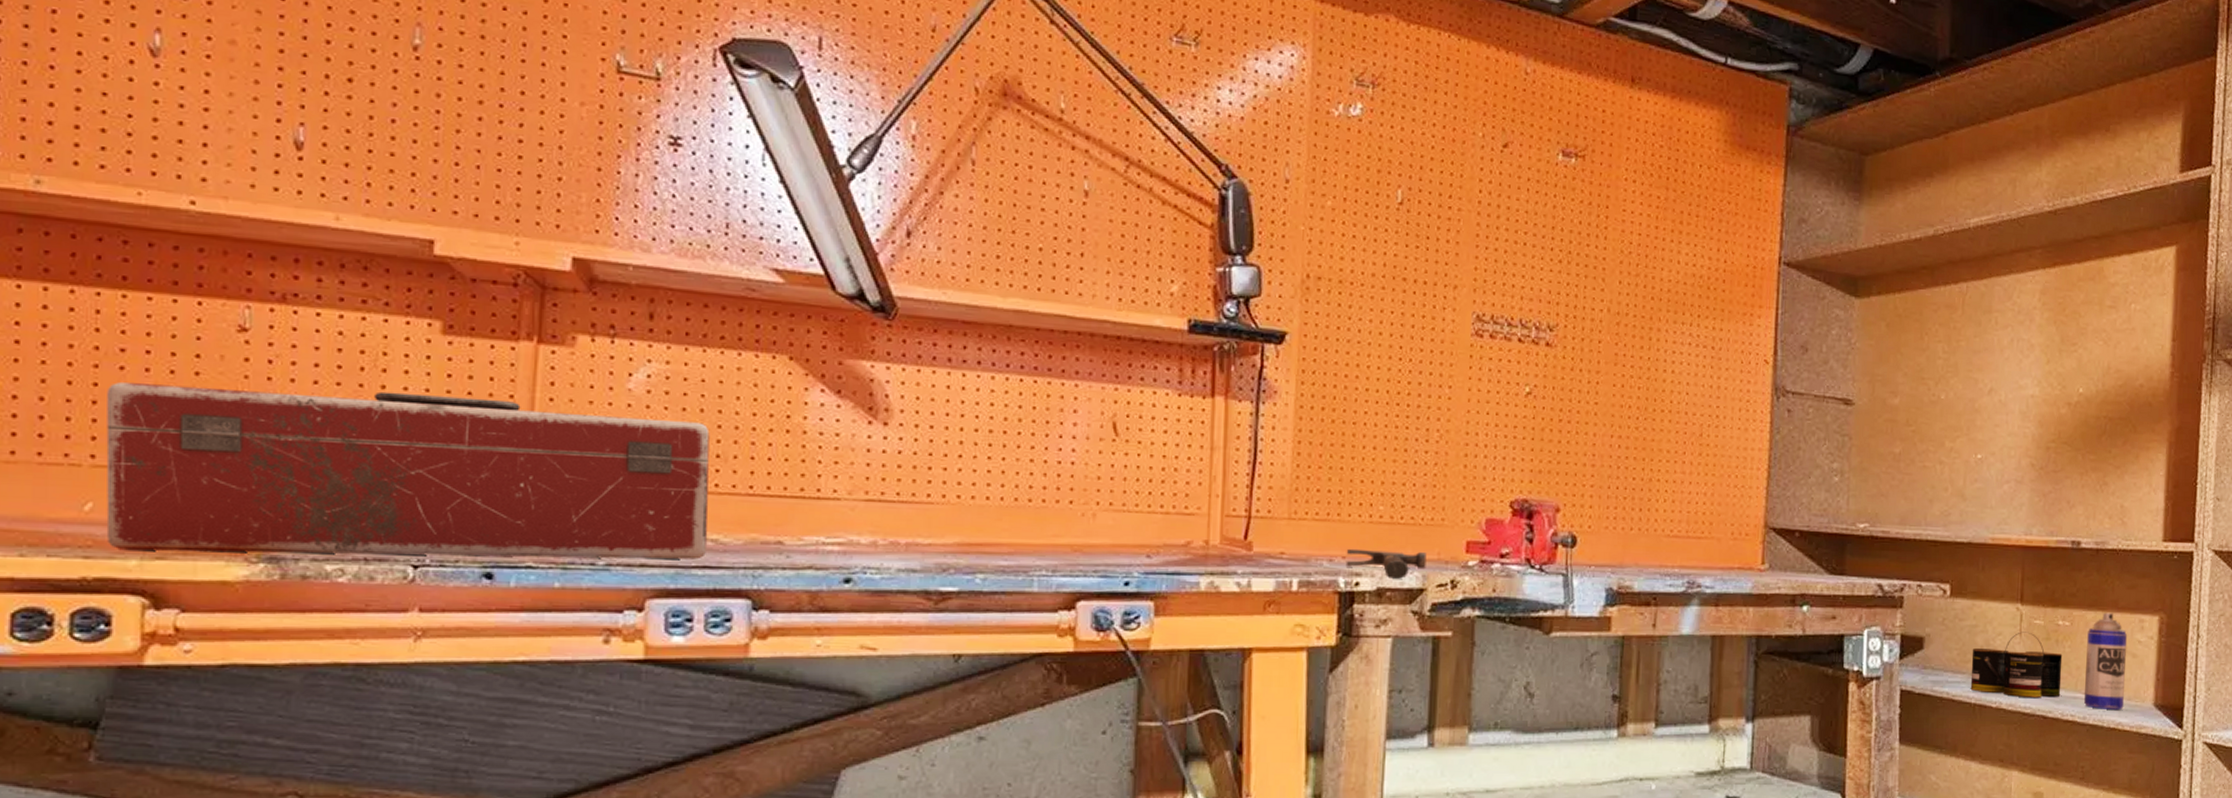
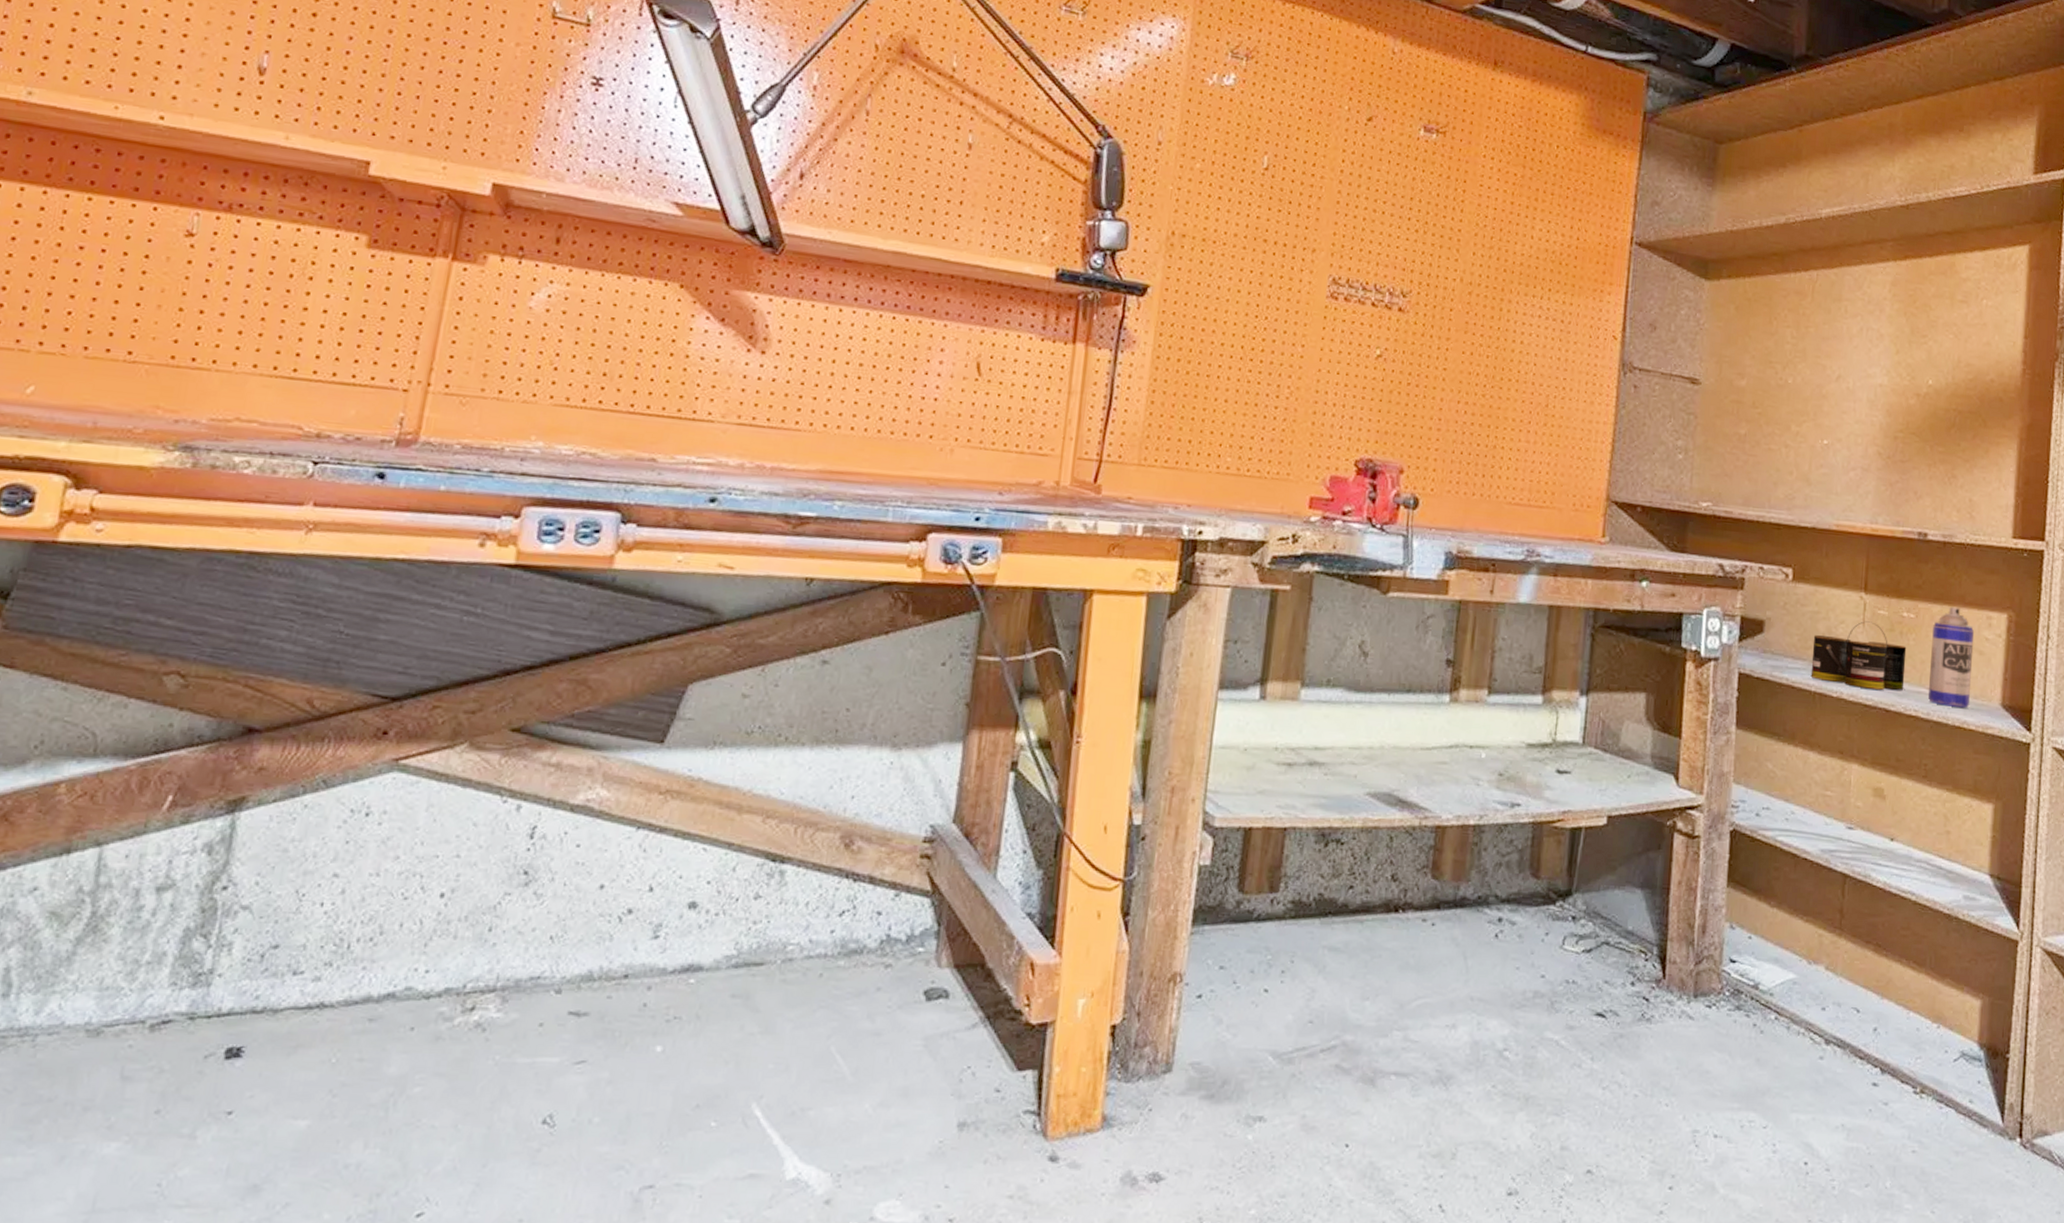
toolbox: present [106,382,710,560] -> none [42,277,600,472]
claw hammer: present [1345,548,1427,579] -> none [1190,497,1270,530]

